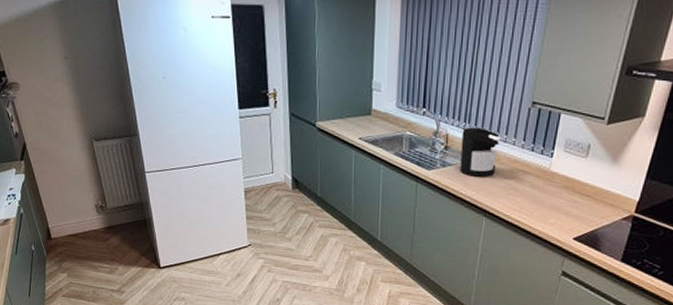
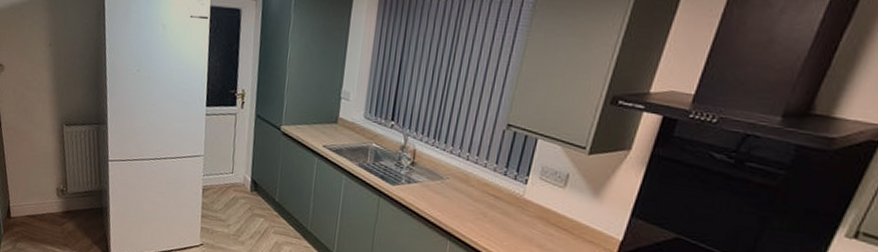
coffee maker: present [460,127,501,177] -> none [426,144,472,199]

